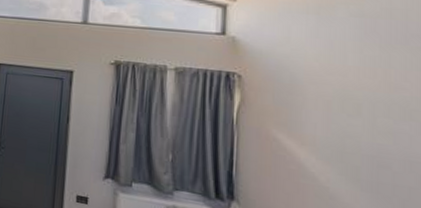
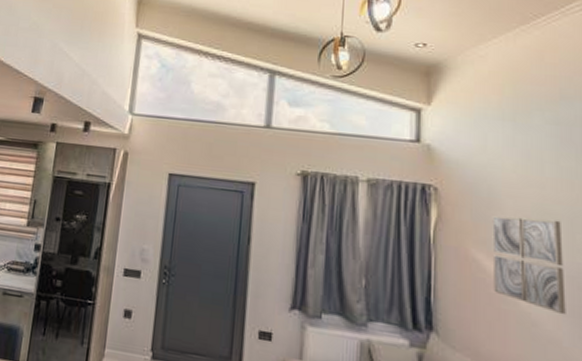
wall art: none [292,100,365,190] -> present [492,215,566,315]

